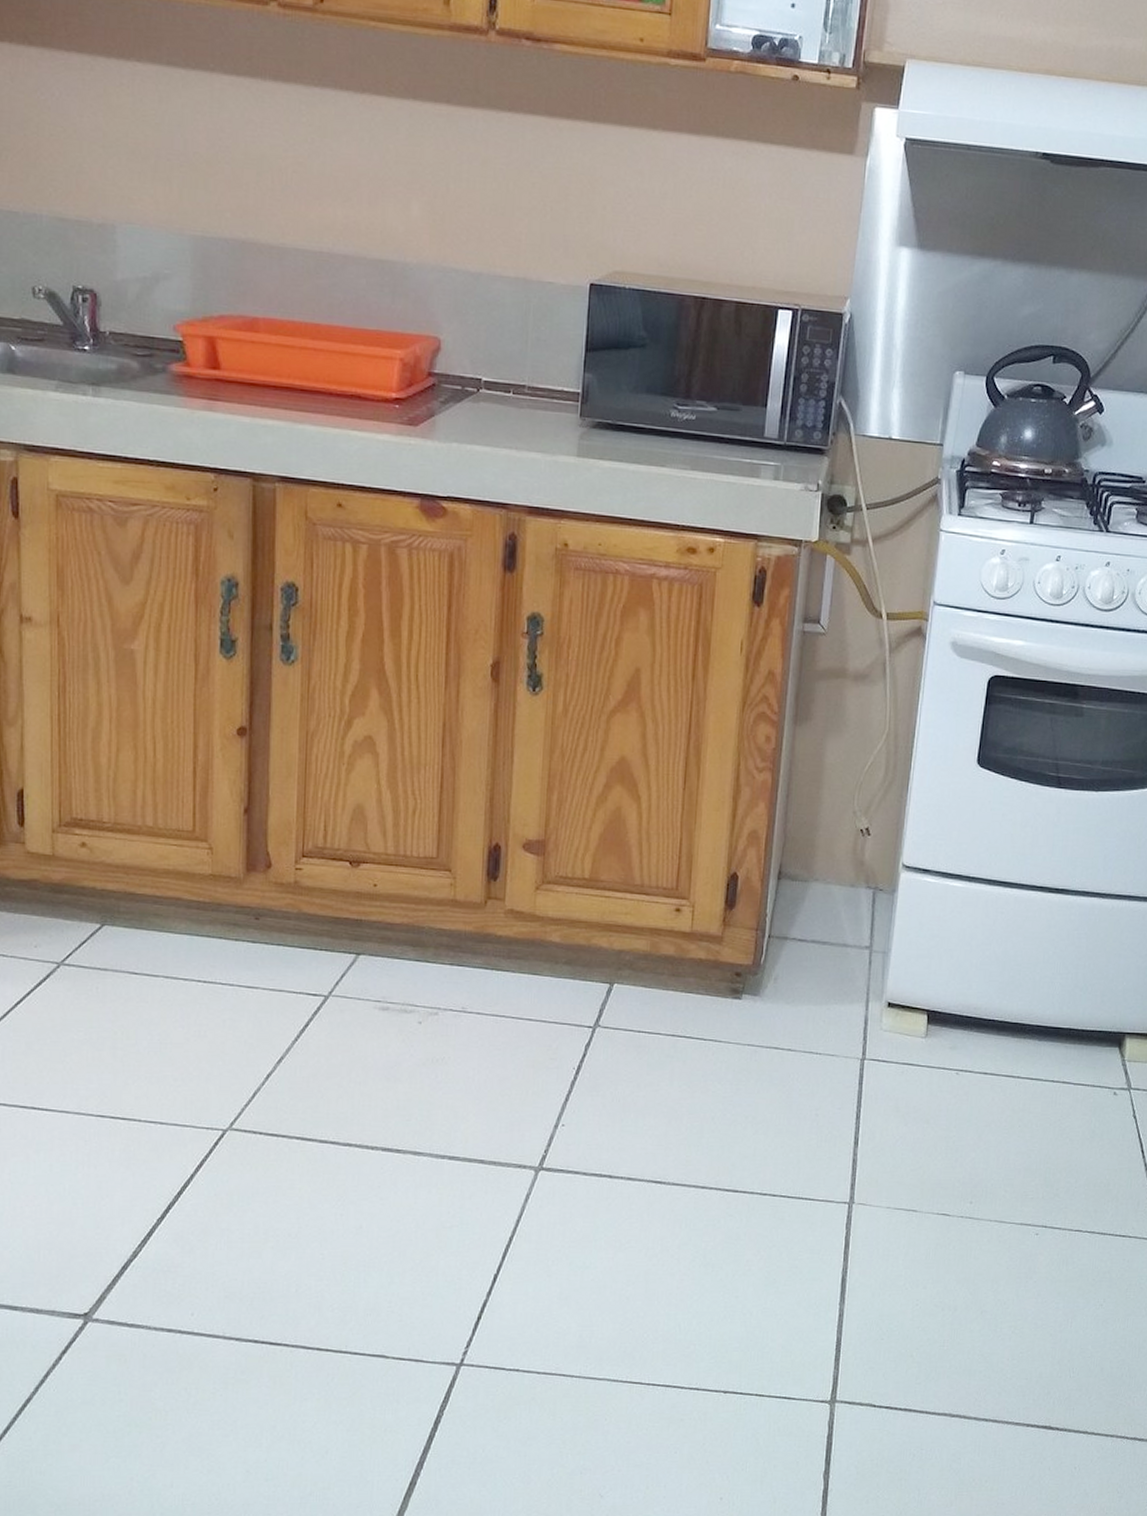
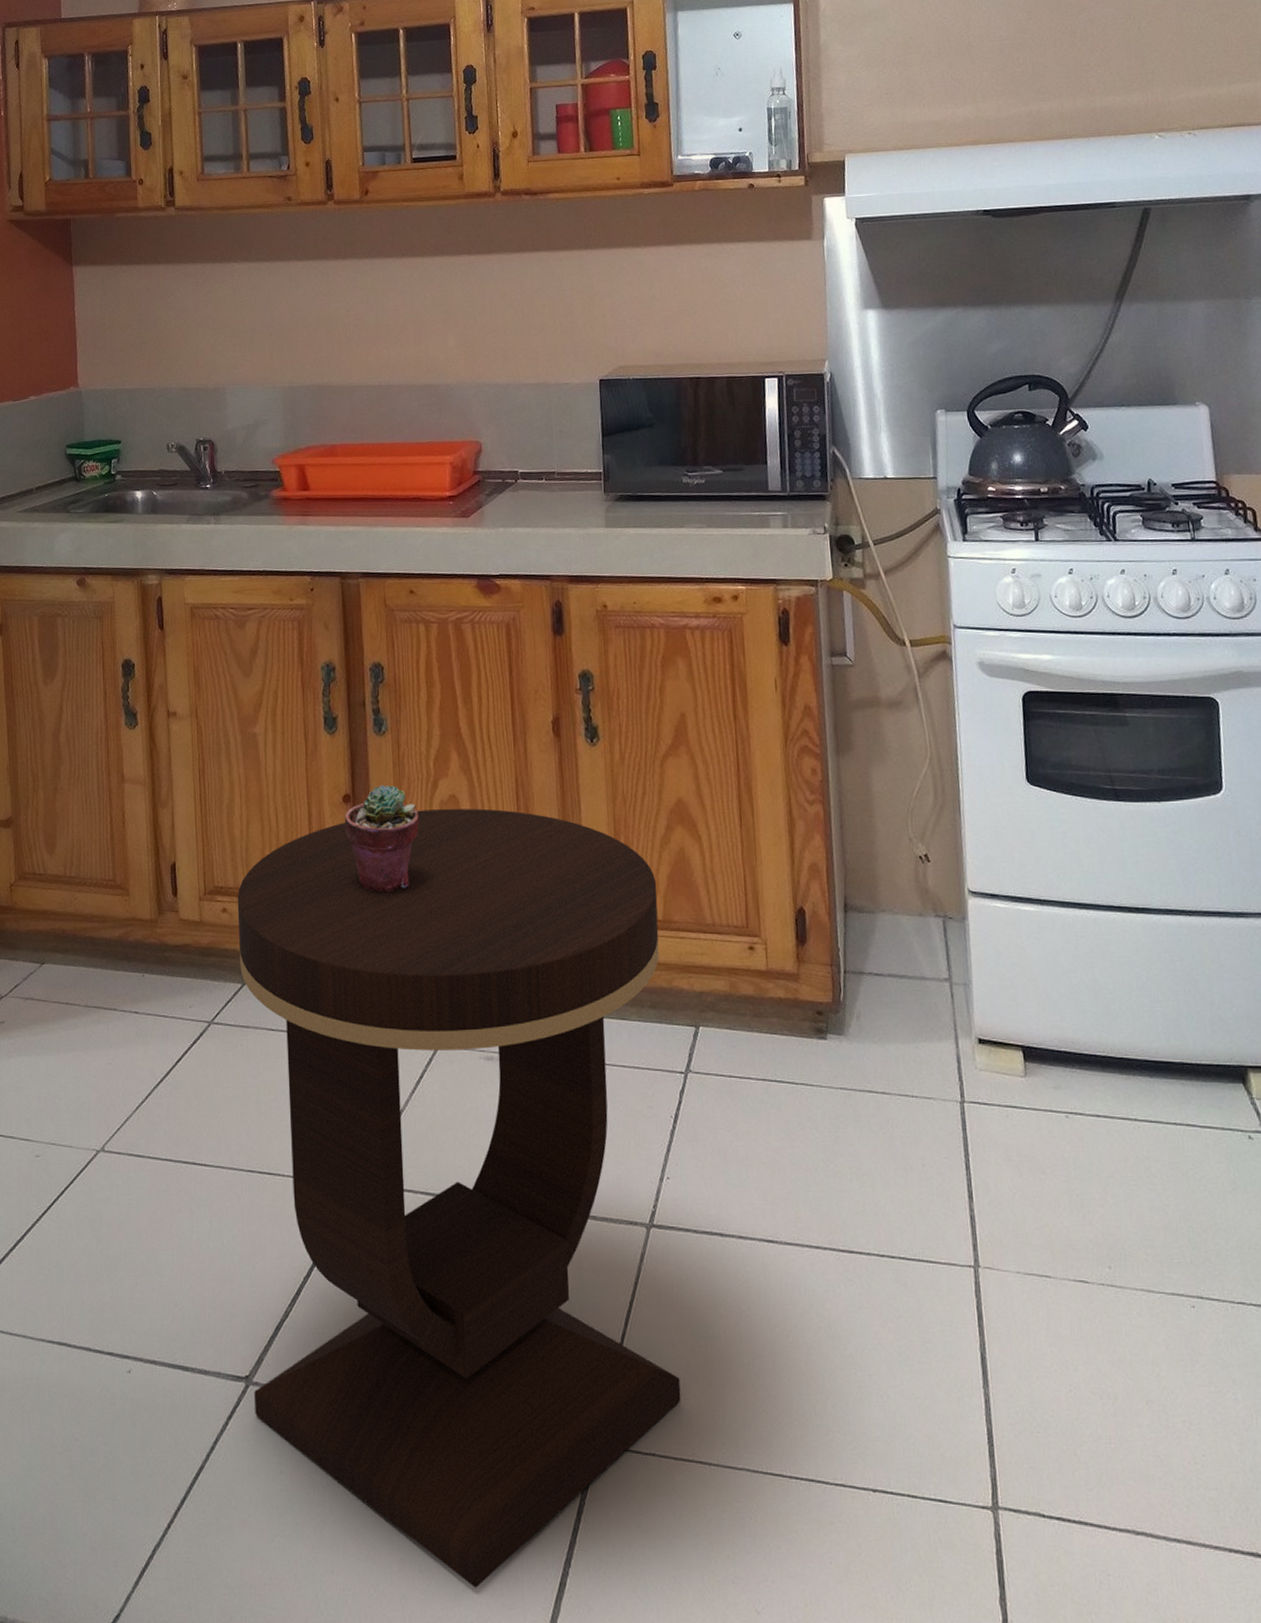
side table: none [93,749,587,1492] -> present [237,808,681,1588]
potted succulent: none [237,719,327,835] -> present [344,784,419,893]

